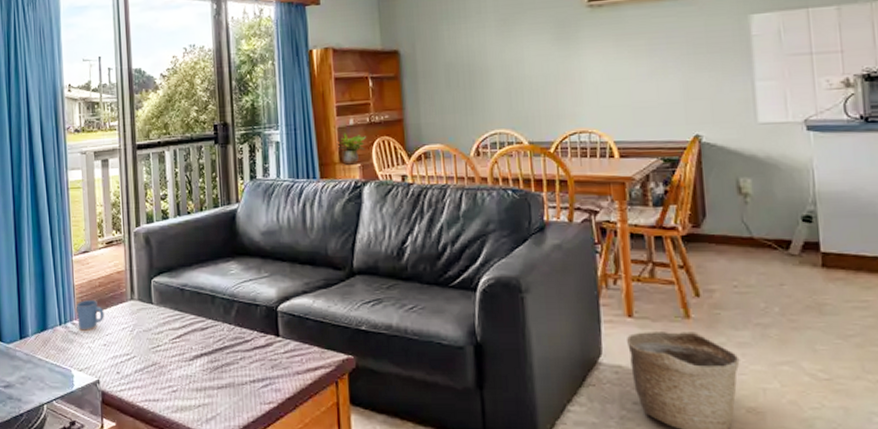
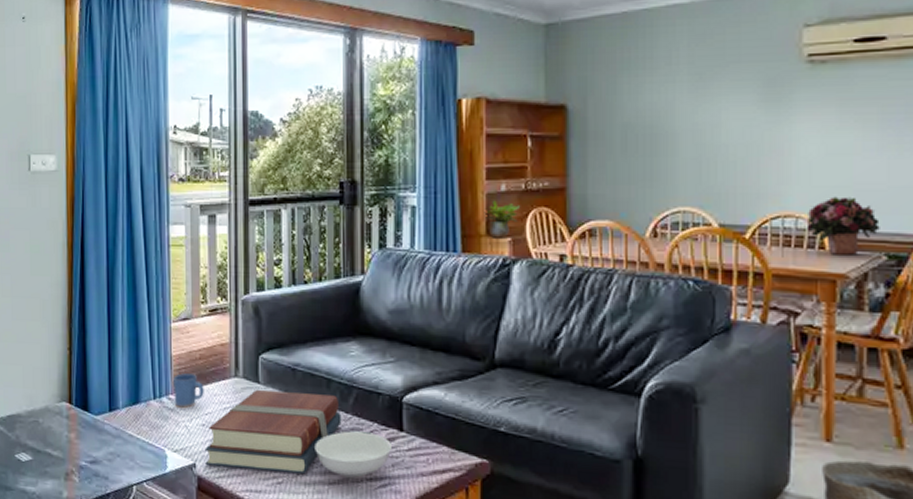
books: none [107,310,226,382] -> present [205,390,342,475]
bowl: none [203,340,270,382] -> present [315,431,391,479]
bouquet: none [597,113,655,162] -> present [806,196,880,255]

